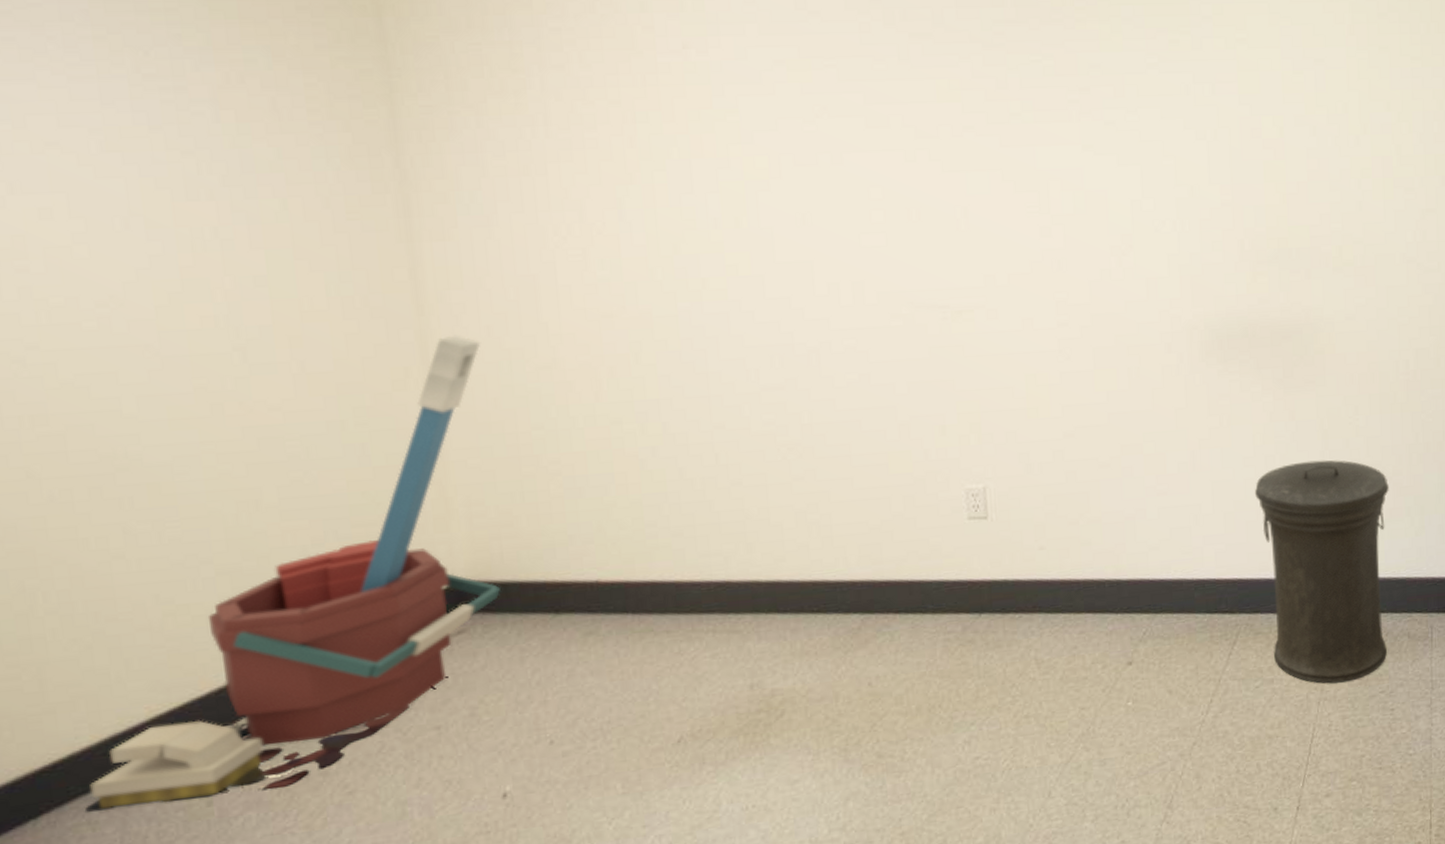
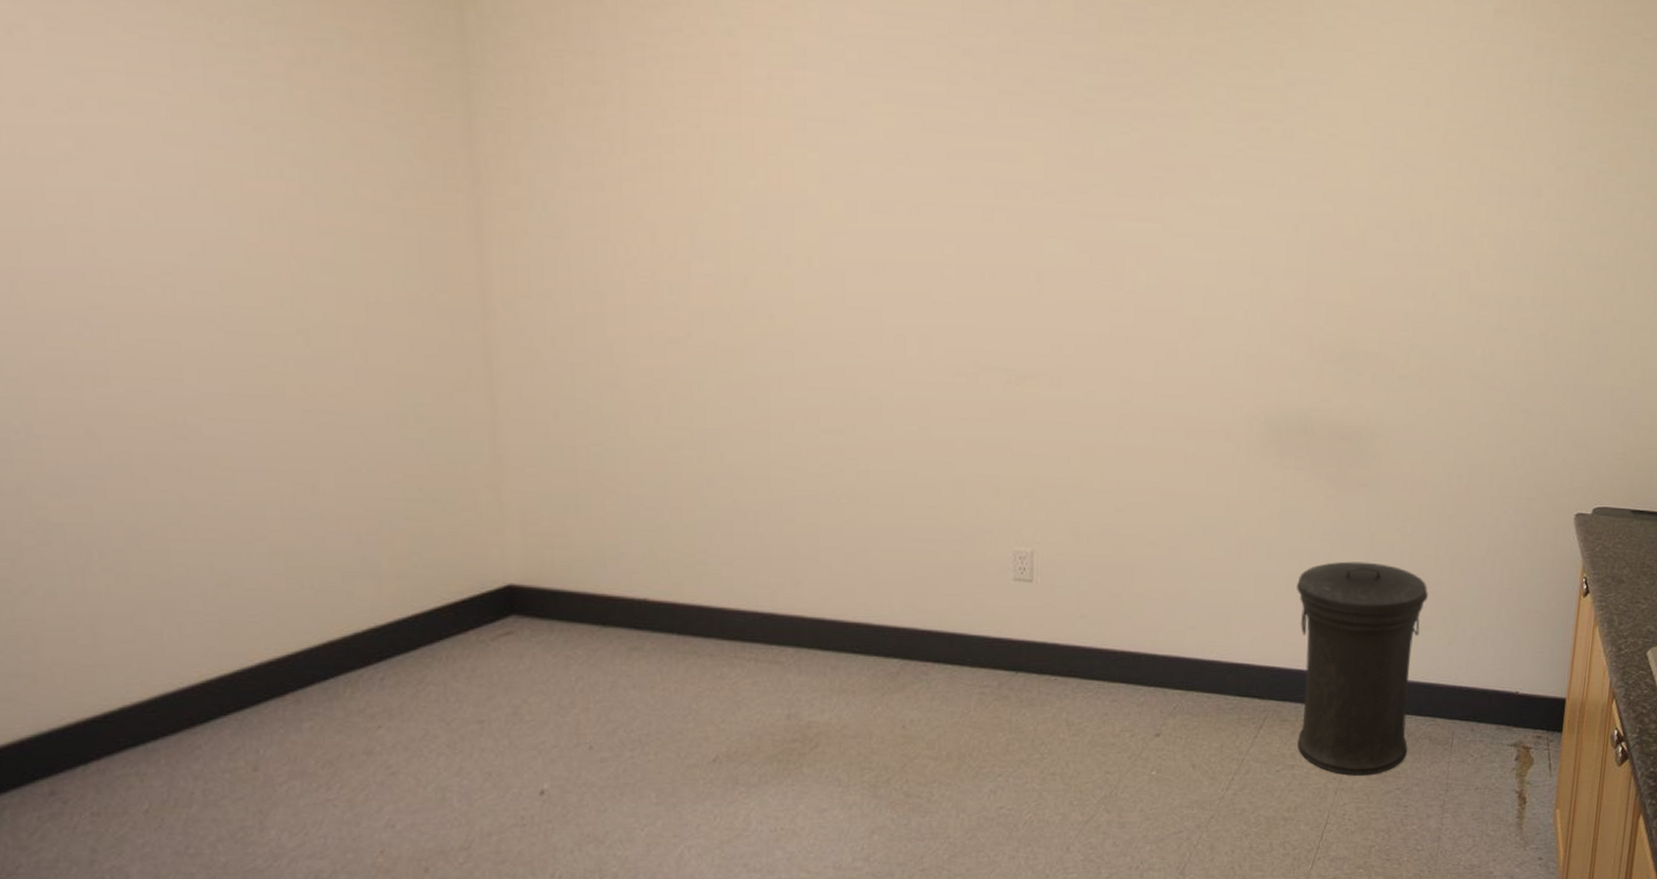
mop: present [85,334,502,812] -> none [134,342,551,764]

